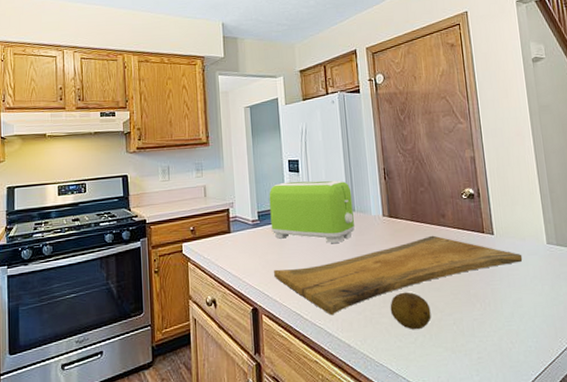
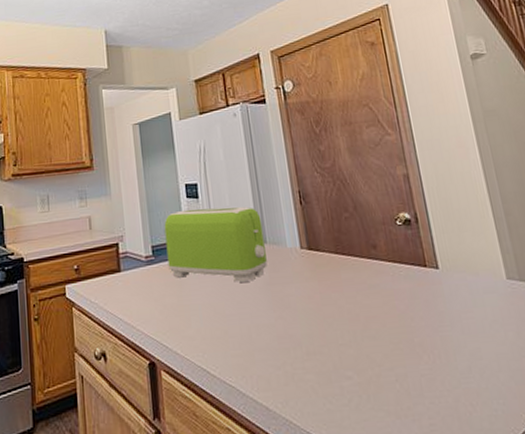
cutting board: present [274,235,523,316] -> none [173,270,478,371]
fruit: present [390,292,431,330] -> none [315,341,368,389]

